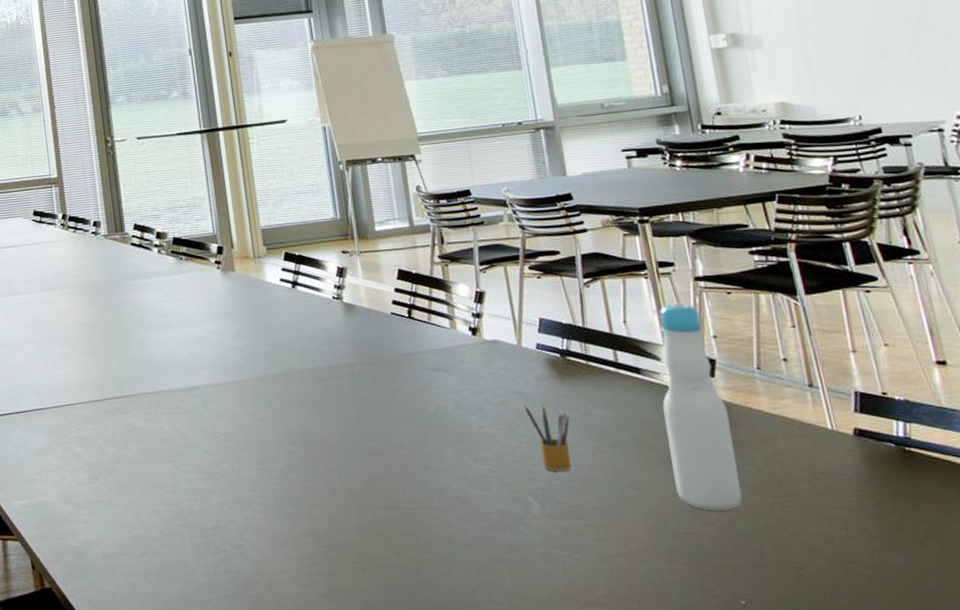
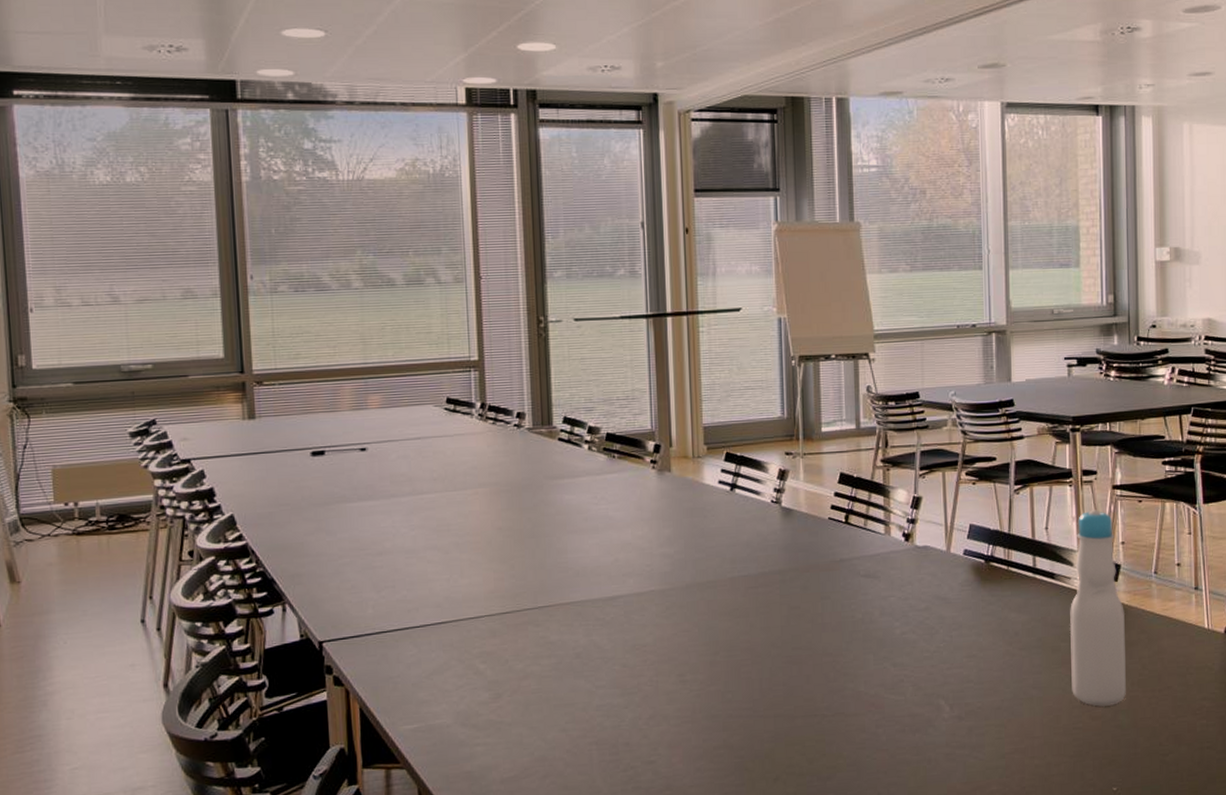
pencil box: present [524,405,571,472] -> none [946,610,987,675]

